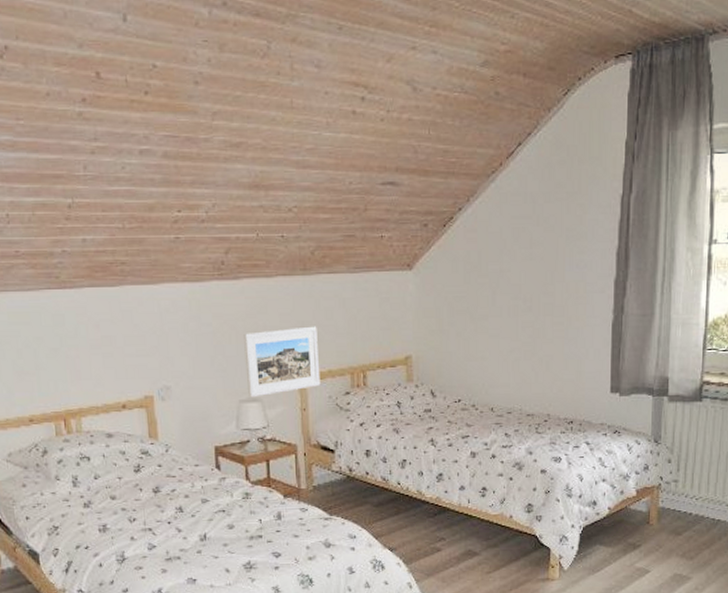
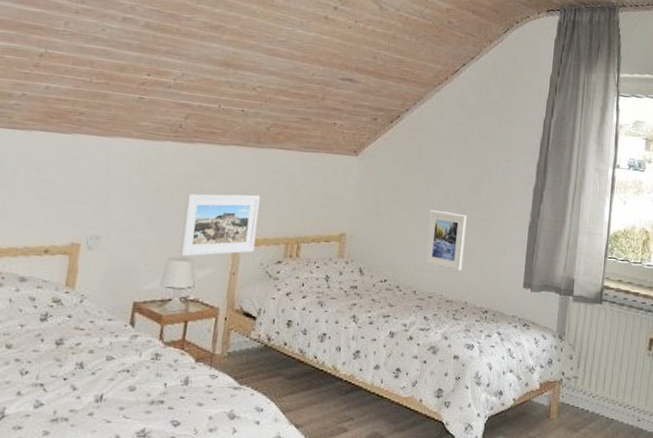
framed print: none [498,319,541,382] -> present [424,210,467,271]

